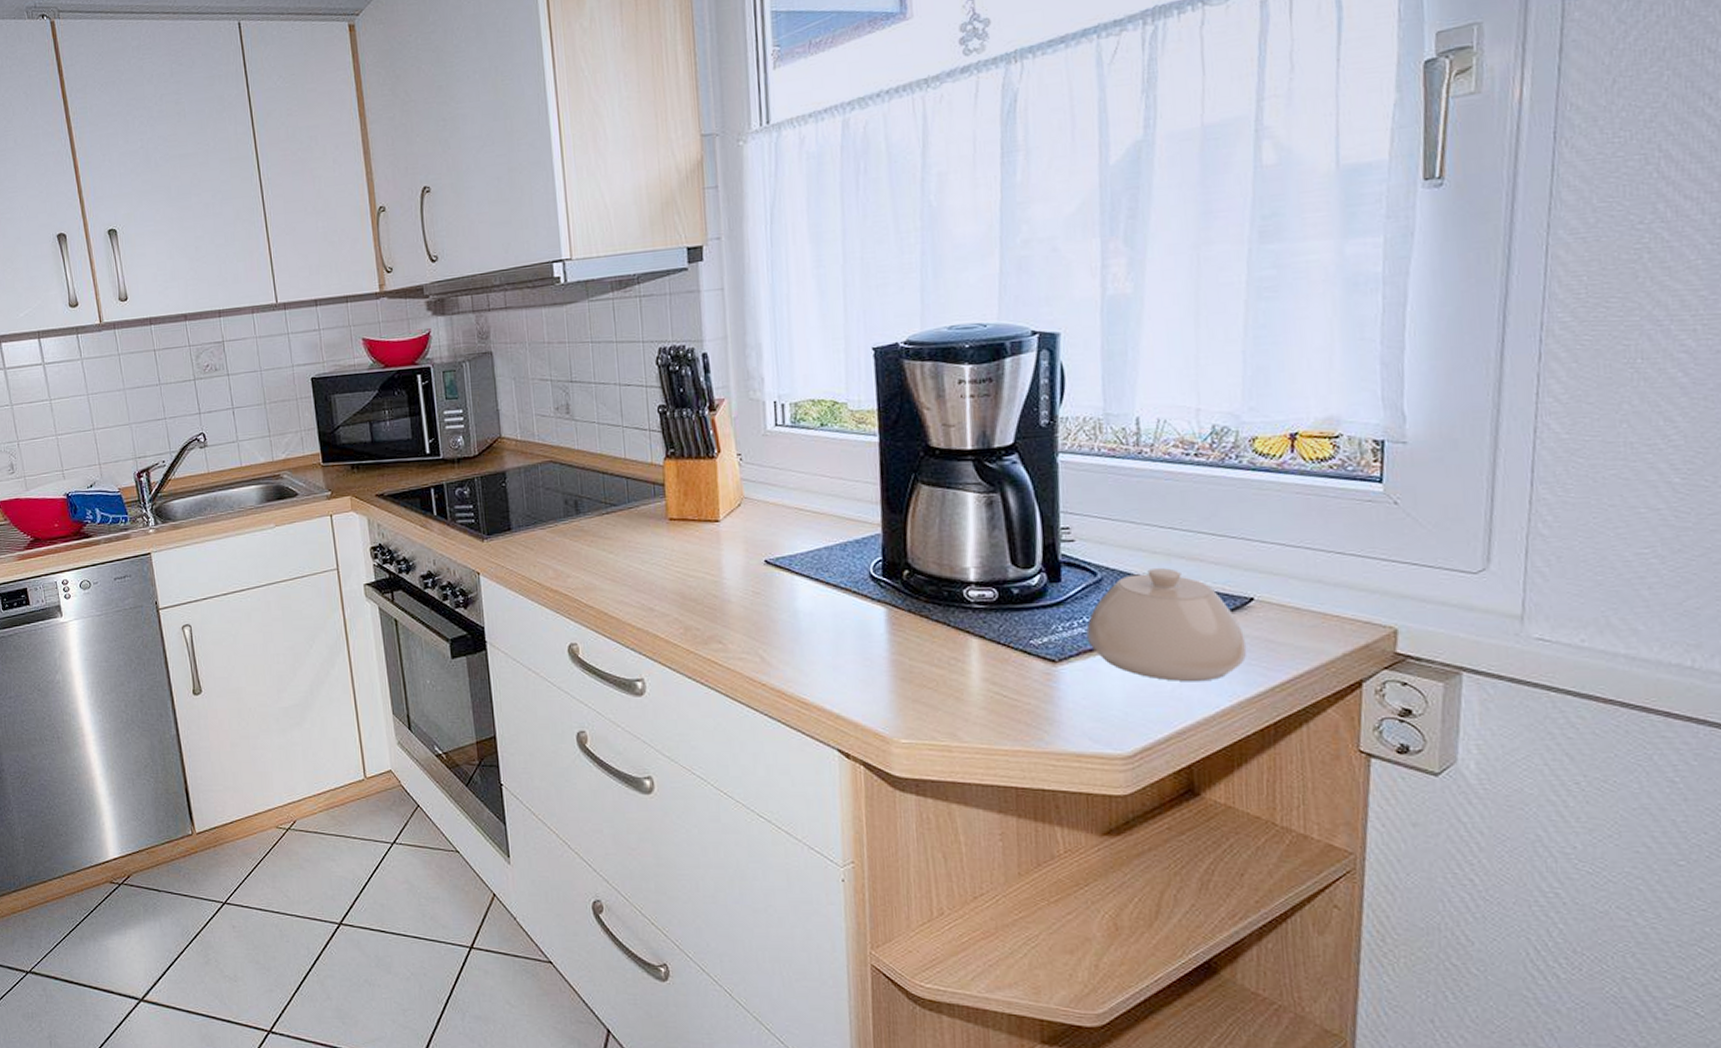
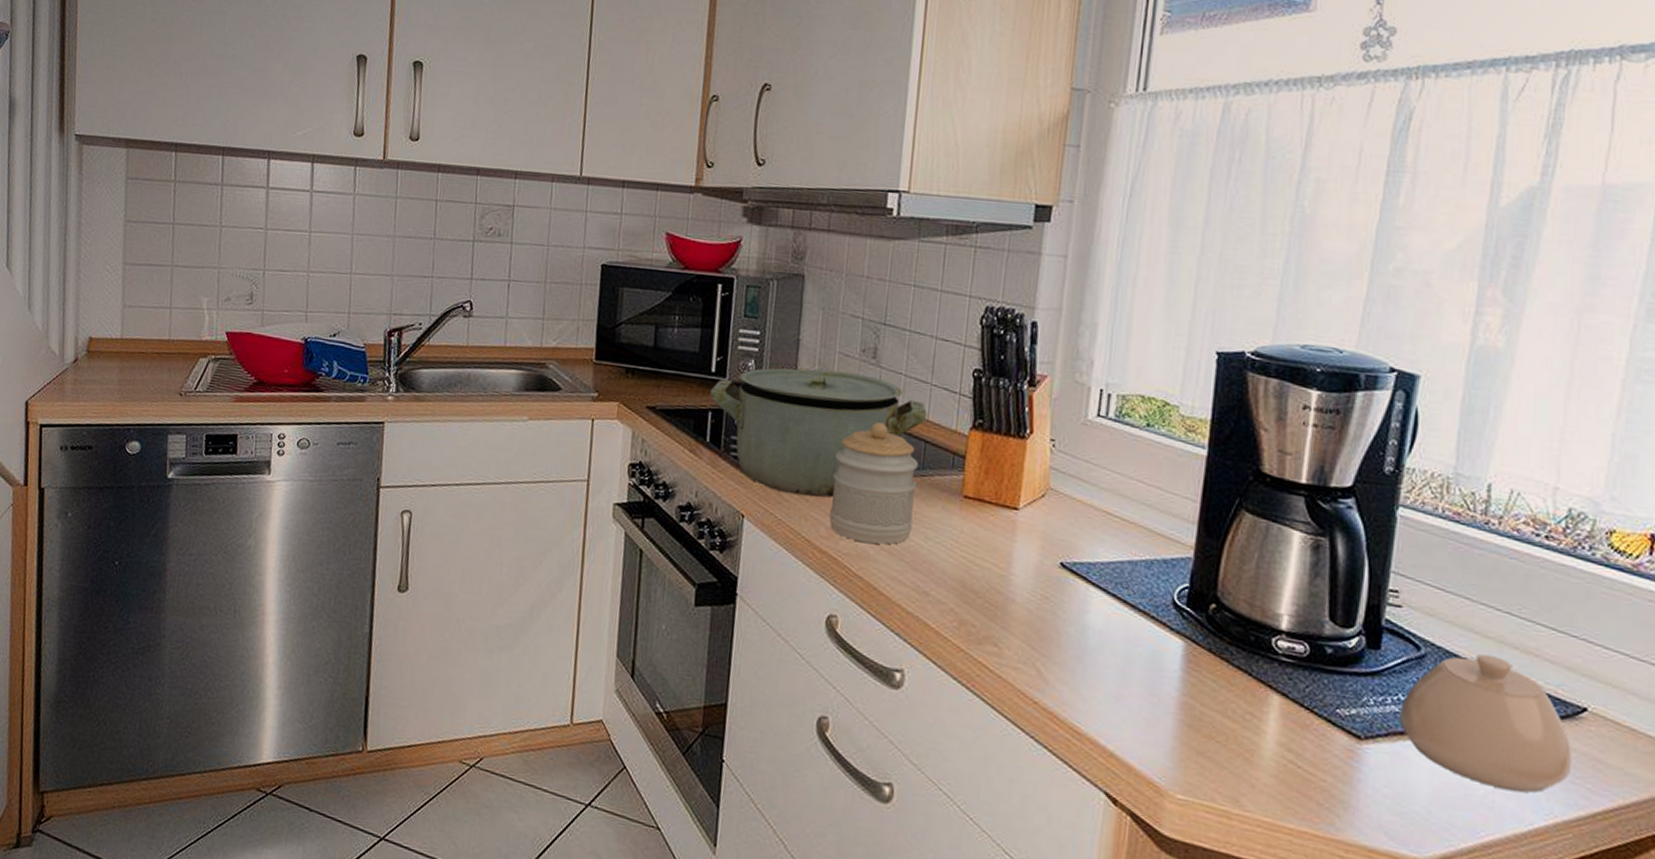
cooking pot: none [429,430,624,547] -> present [710,367,928,498]
jar: none [548,469,629,577] -> present [829,422,919,545]

